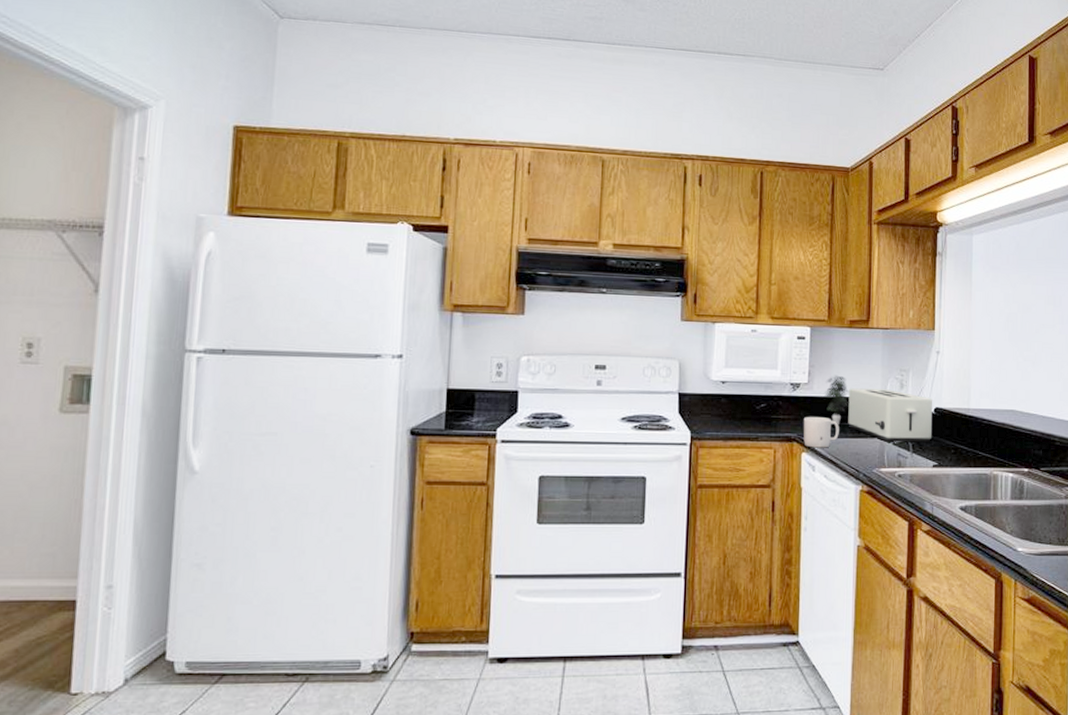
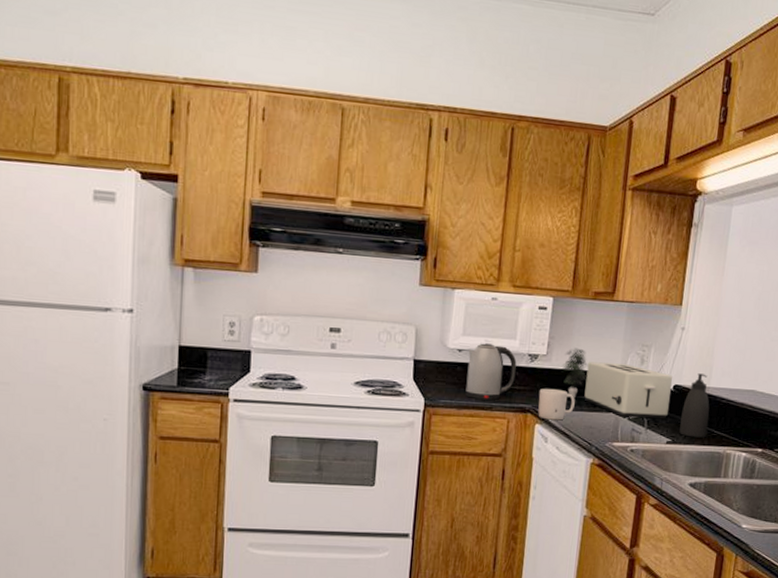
kettle: none [731,374,779,430] -> present [465,343,517,400]
soap dispenser: none [945,395,973,460] -> present [679,373,710,438]

